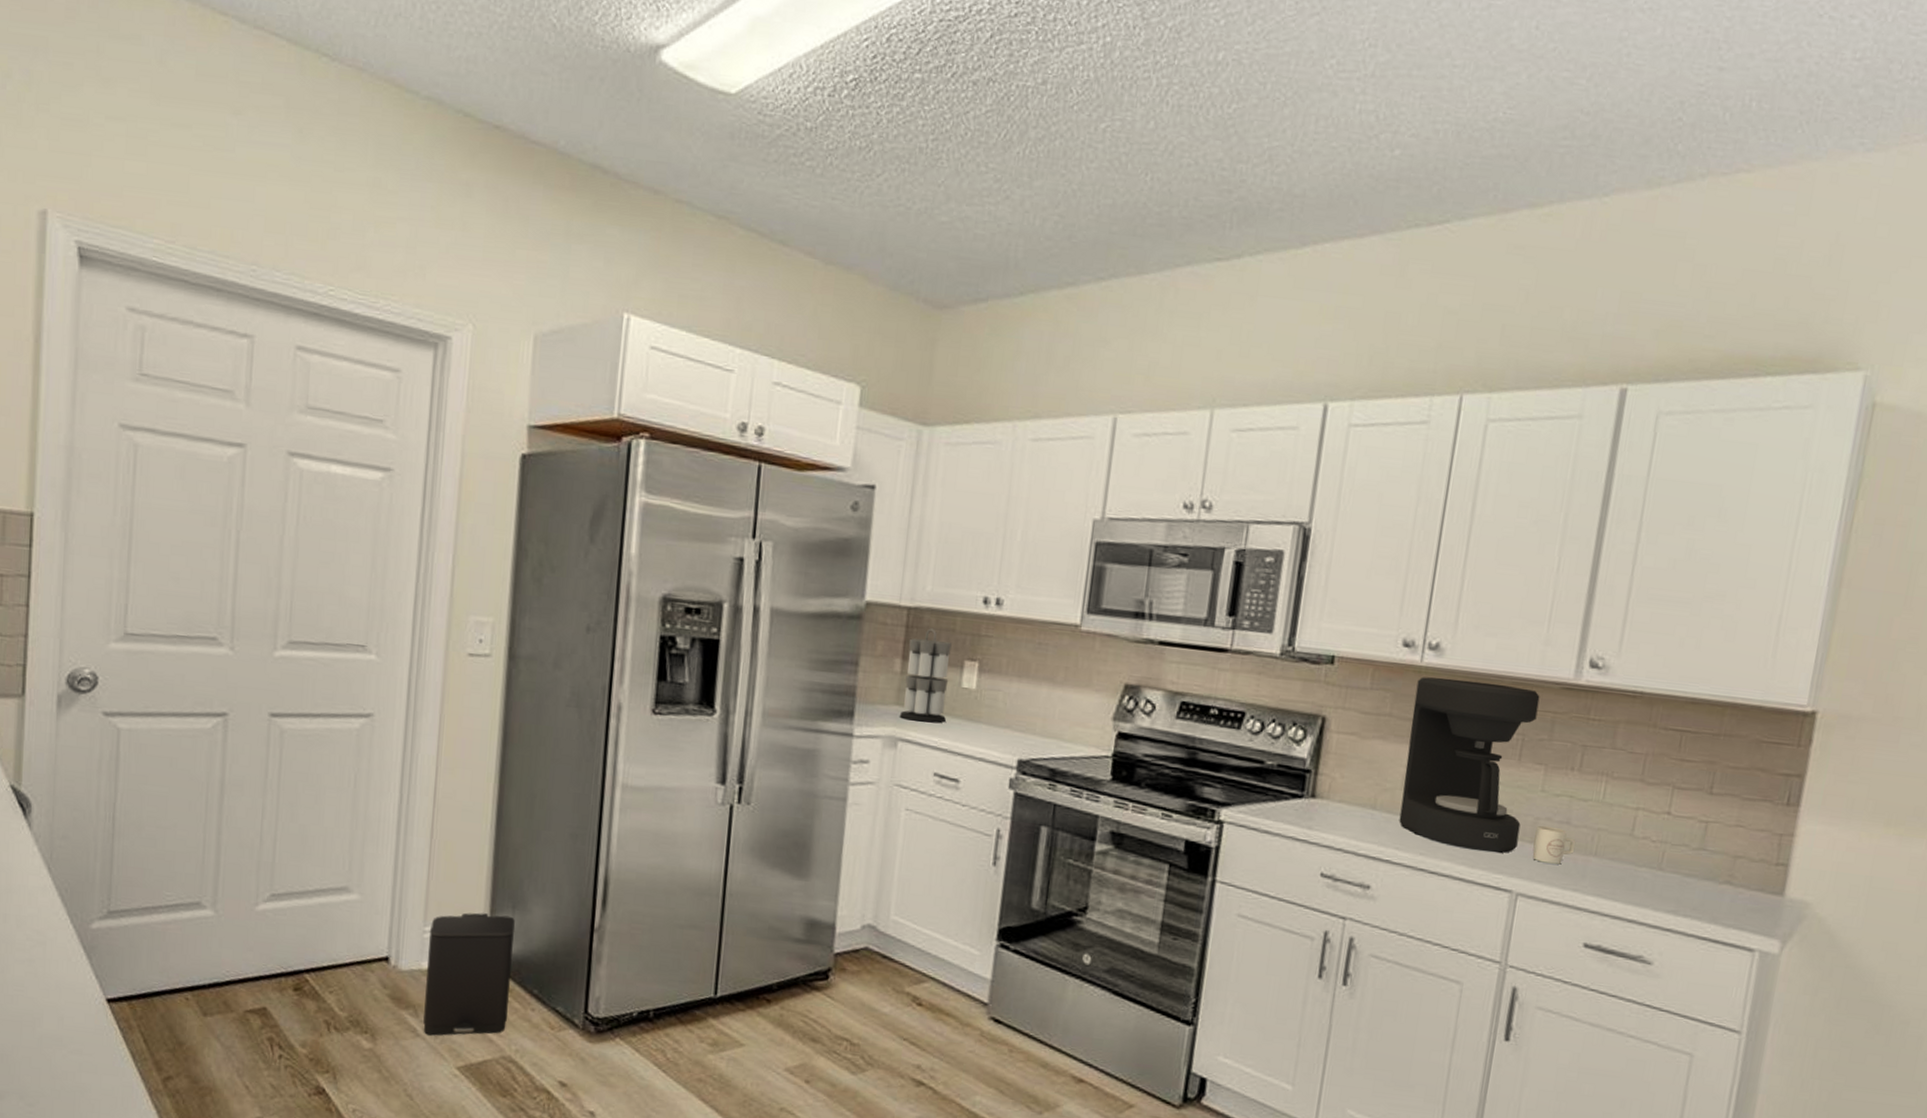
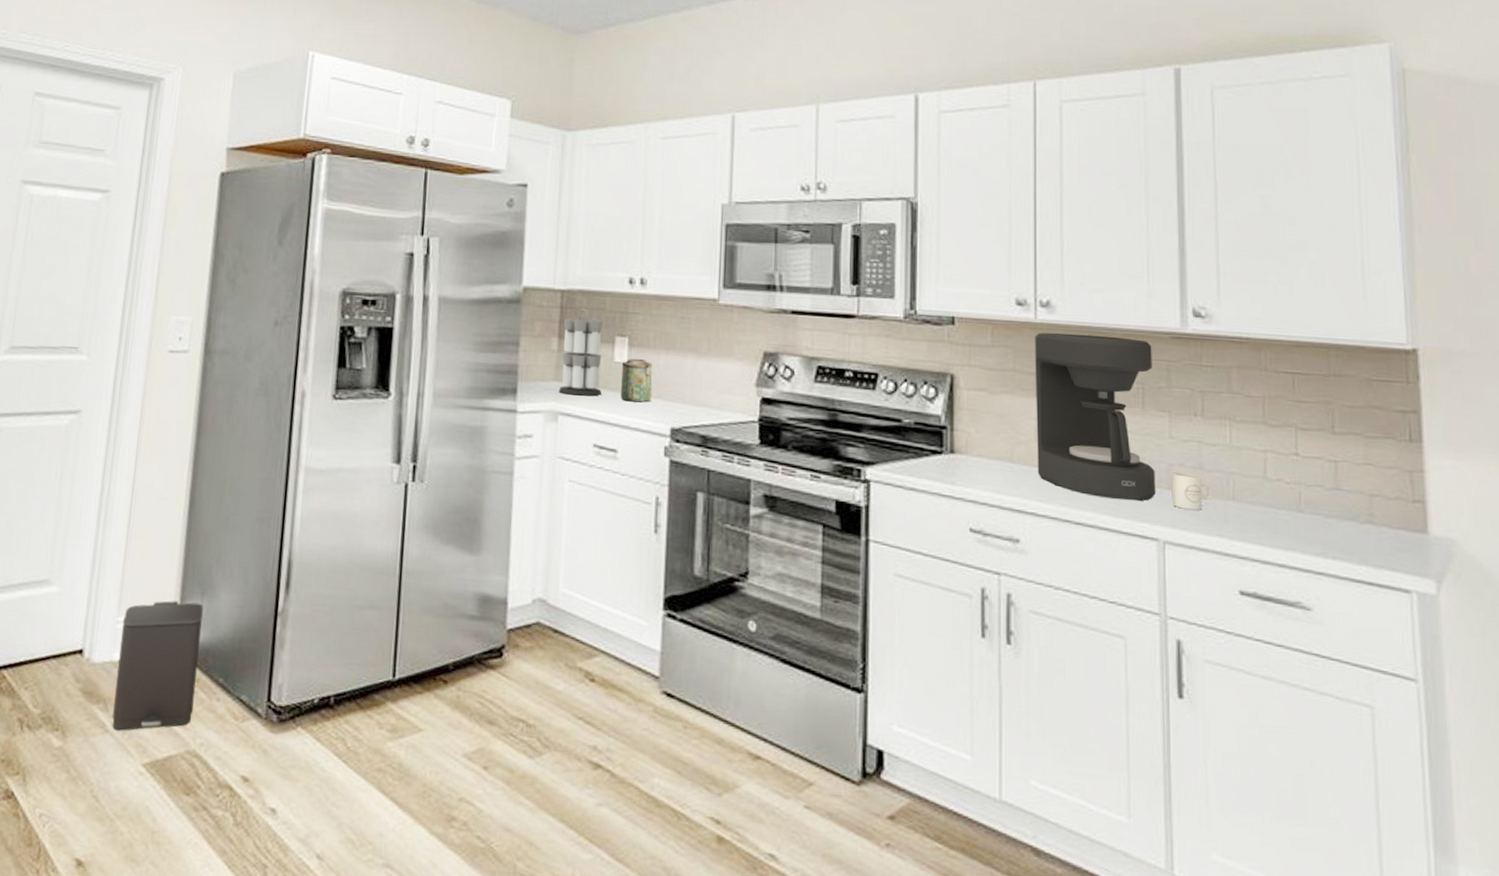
canister: none [966,684,1003,732] -> present [621,358,653,403]

